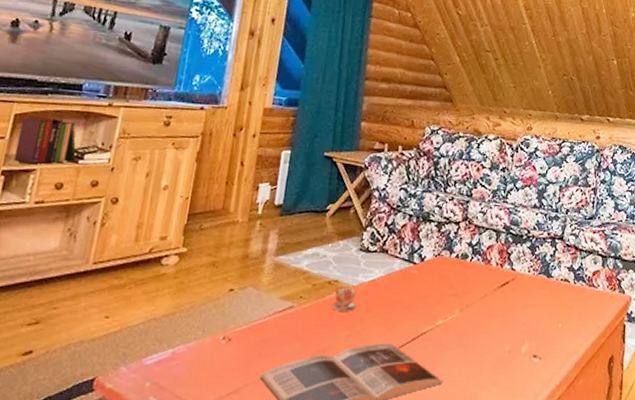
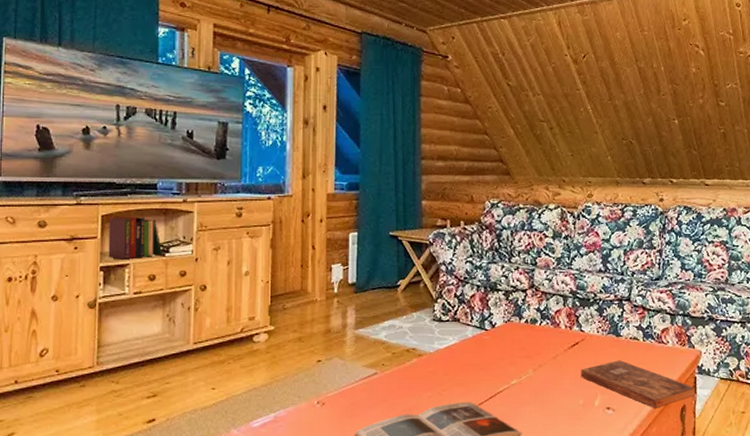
teacup: present [331,287,357,311] -> none [412,354,435,375]
bible: none [509,303,624,358] -> present [581,360,695,408]

